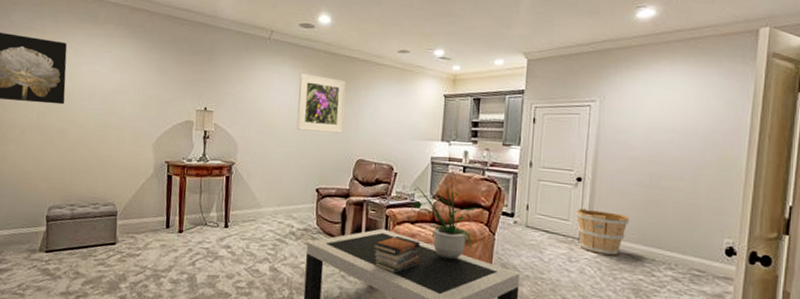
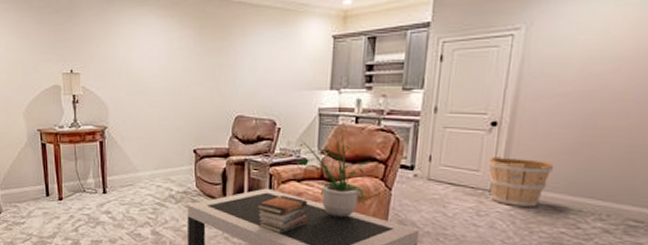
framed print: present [296,74,346,133] -> none [168,24,220,88]

